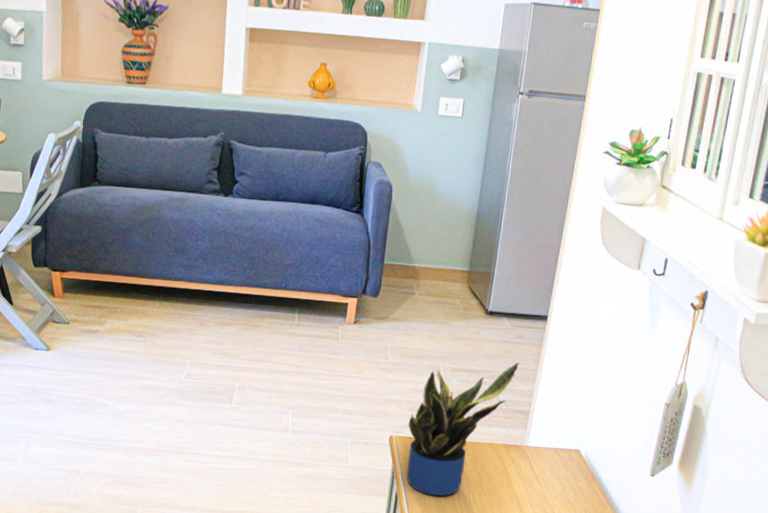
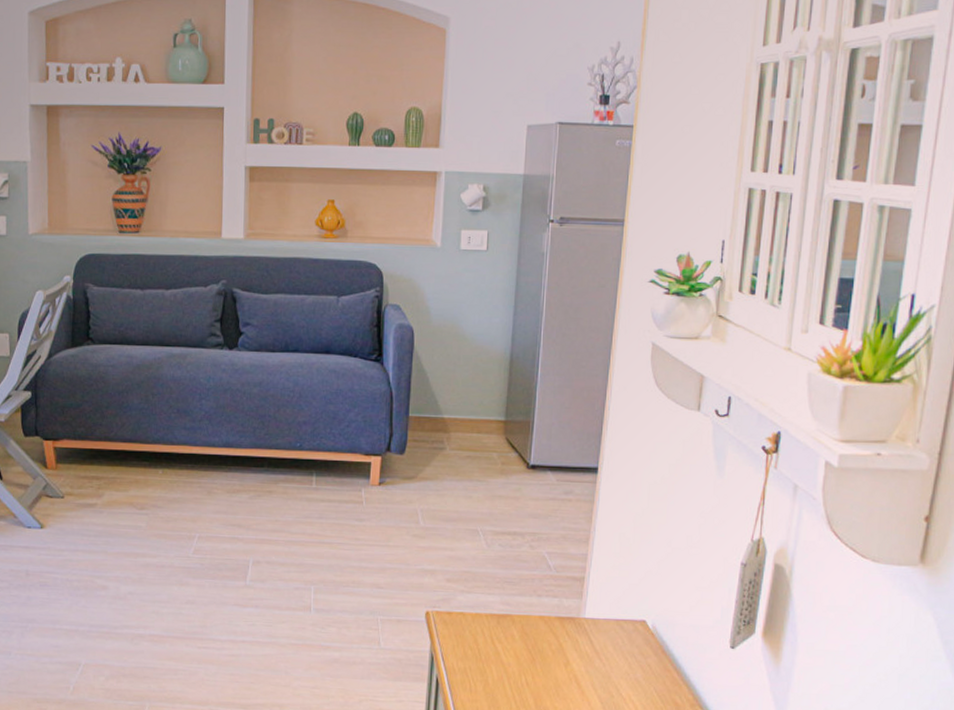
potted plant: present [407,362,519,496] -> none [446,521,569,680]

